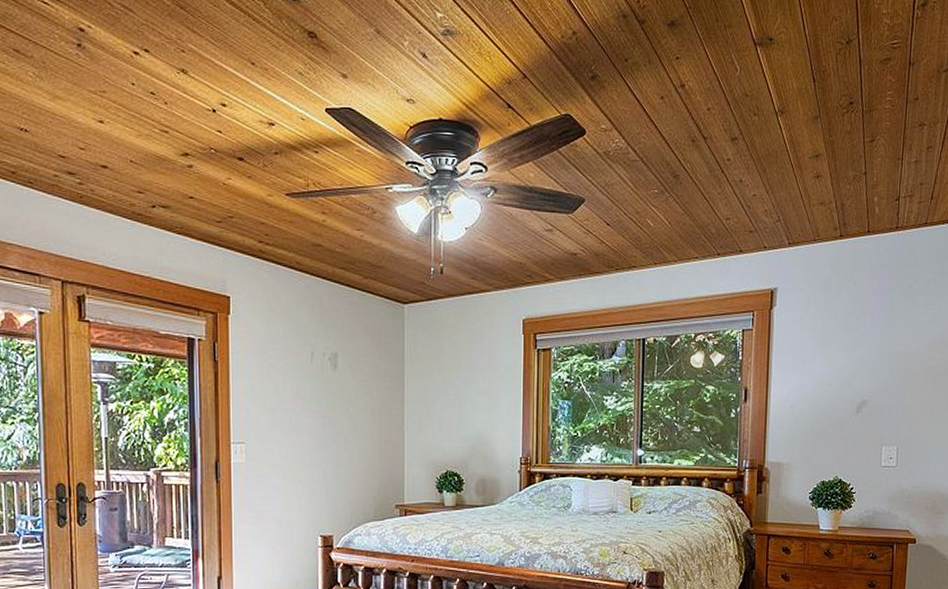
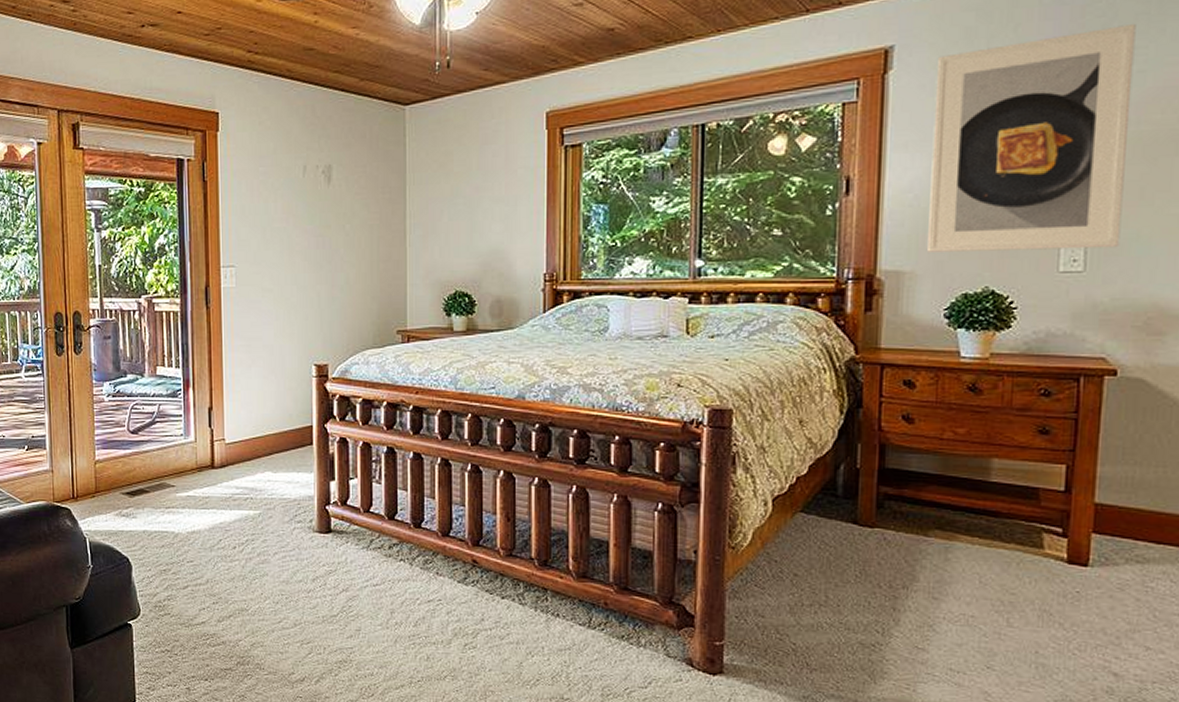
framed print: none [799,286,928,450] -> present [928,23,1136,252]

